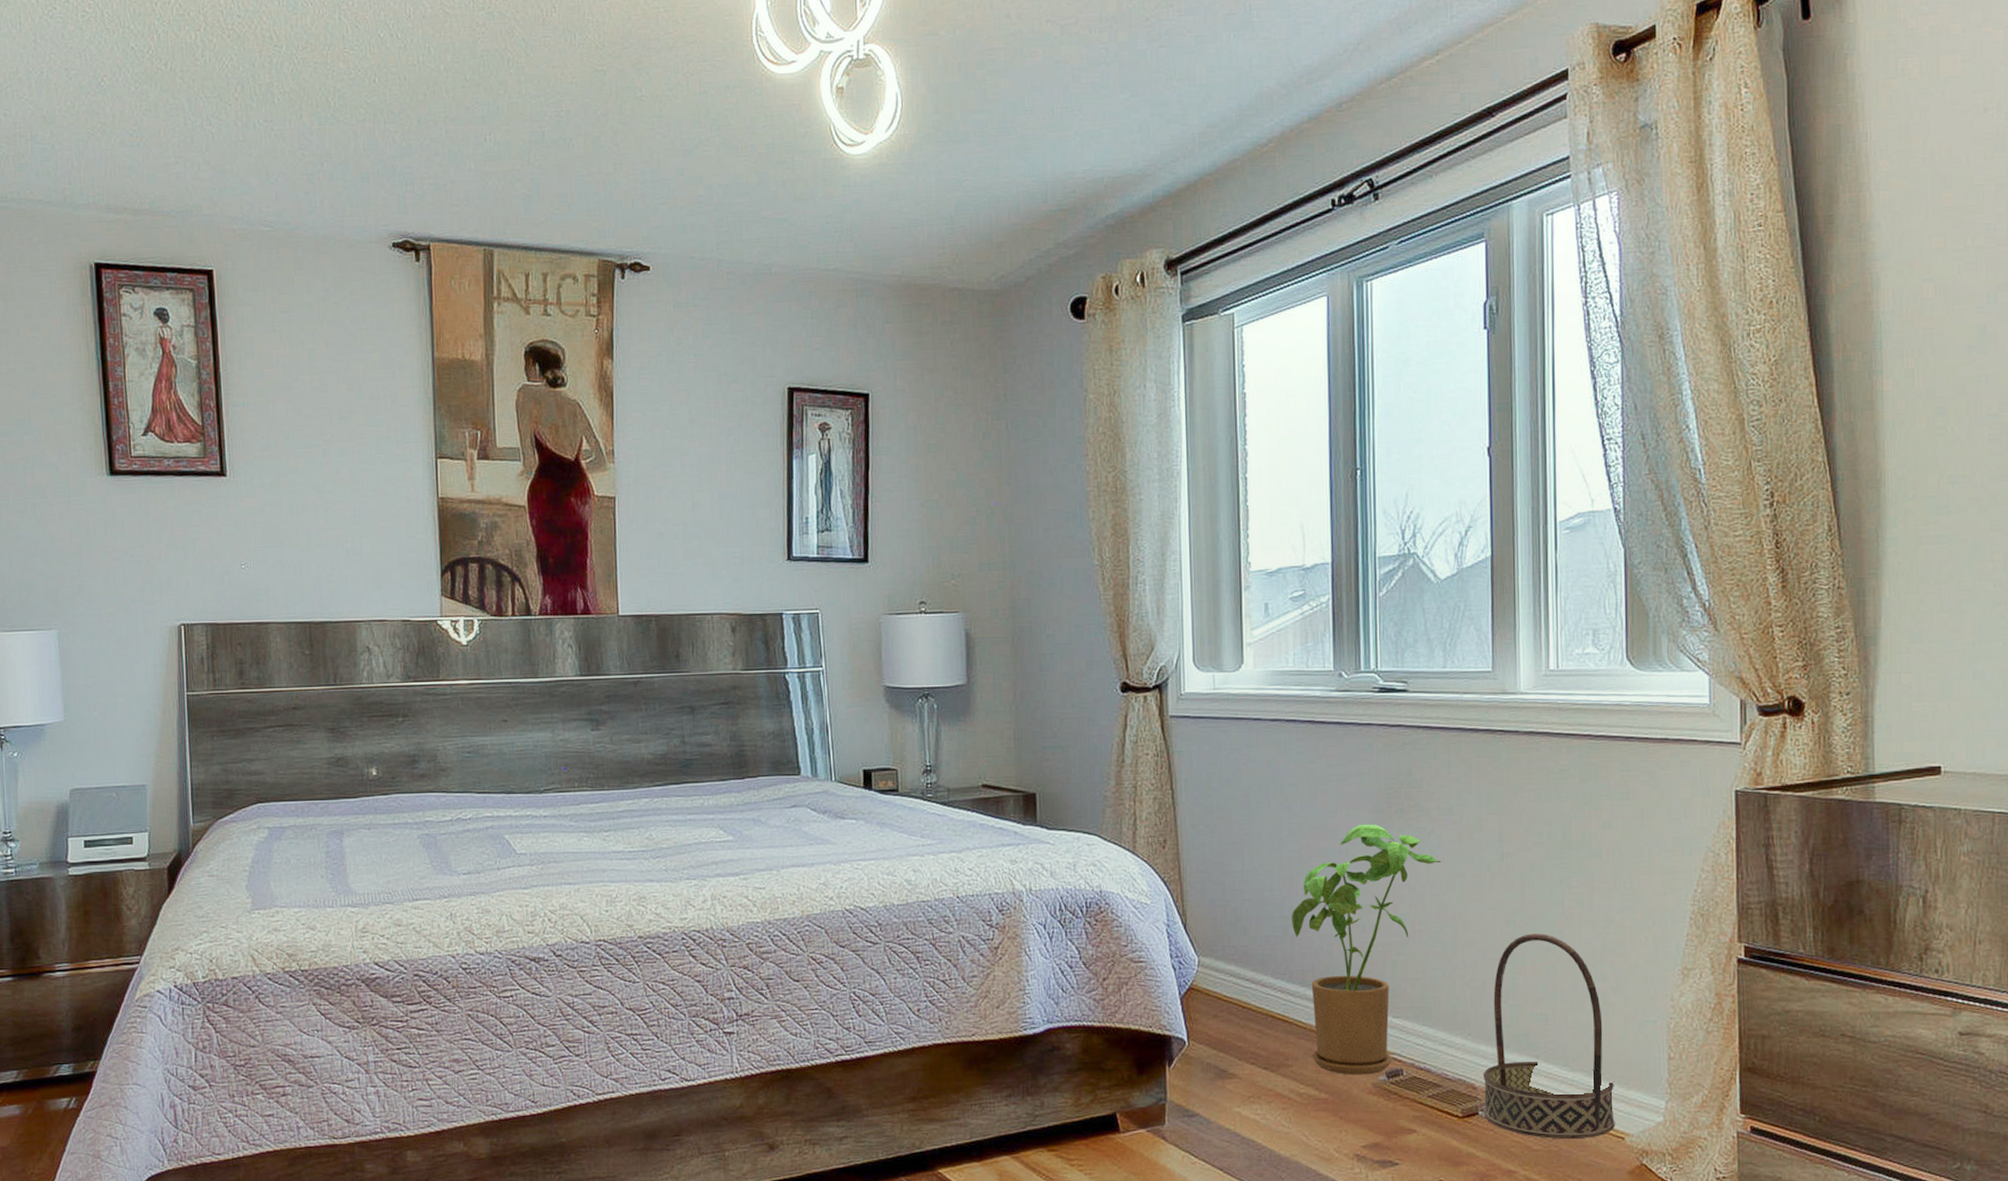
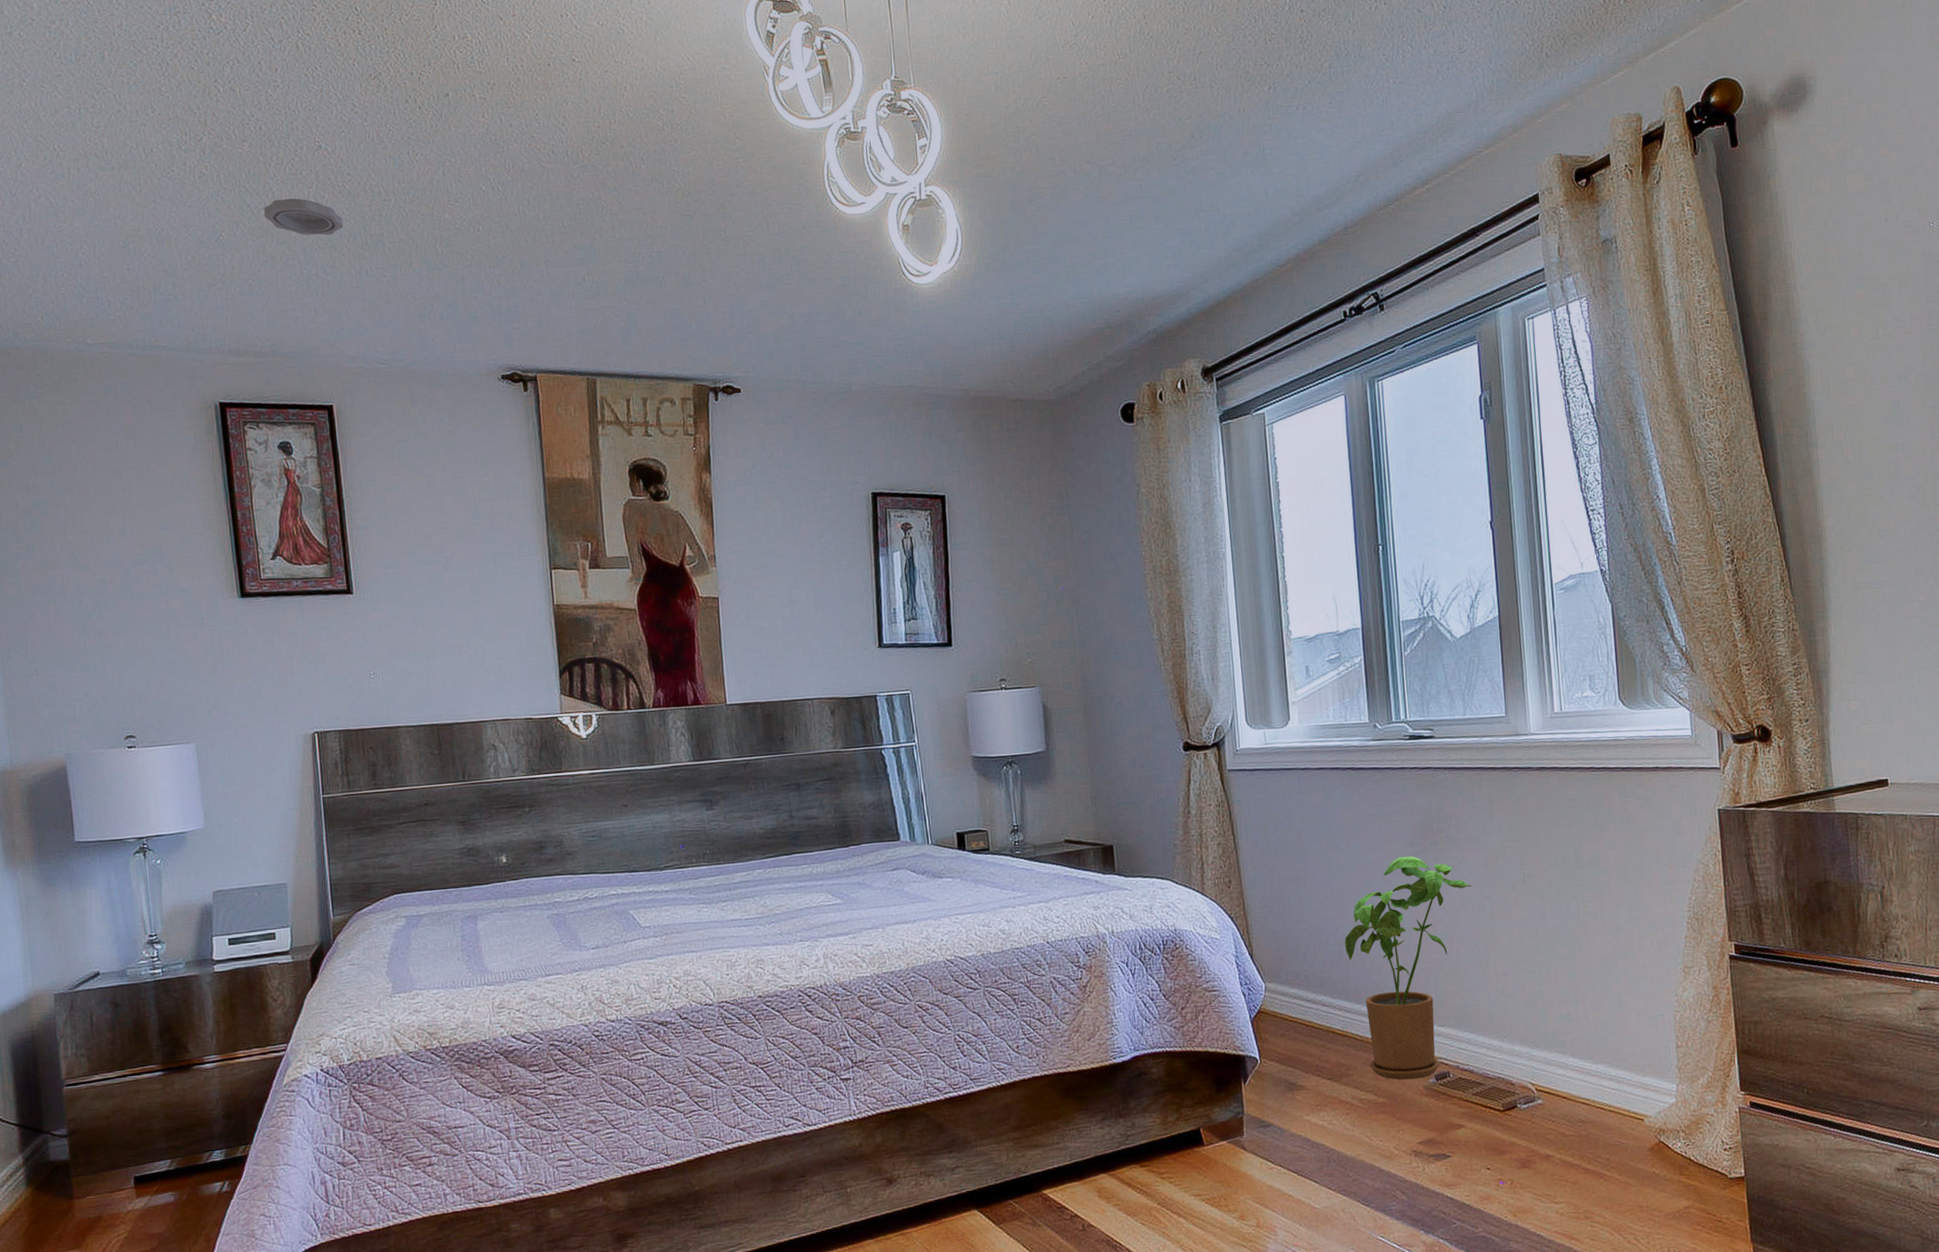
smoke detector: none [149,42,232,84] -> present [264,198,344,236]
basket: present [1483,933,1615,1140] -> none [1519,944,1635,1125]

